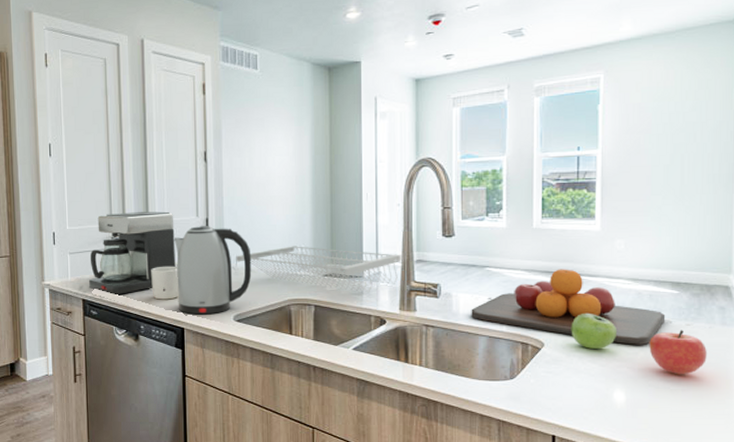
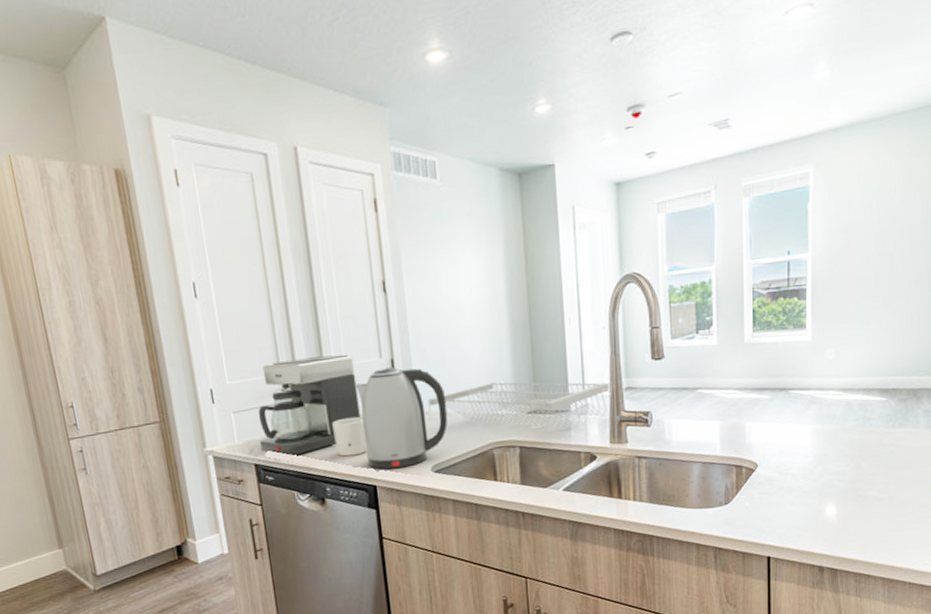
chopping board: present [471,269,666,345] -> none [684,384,874,457]
fruit: present [571,312,616,349] -> none [783,428,828,465]
fruit: present [649,330,707,375] -> none [858,437,913,483]

